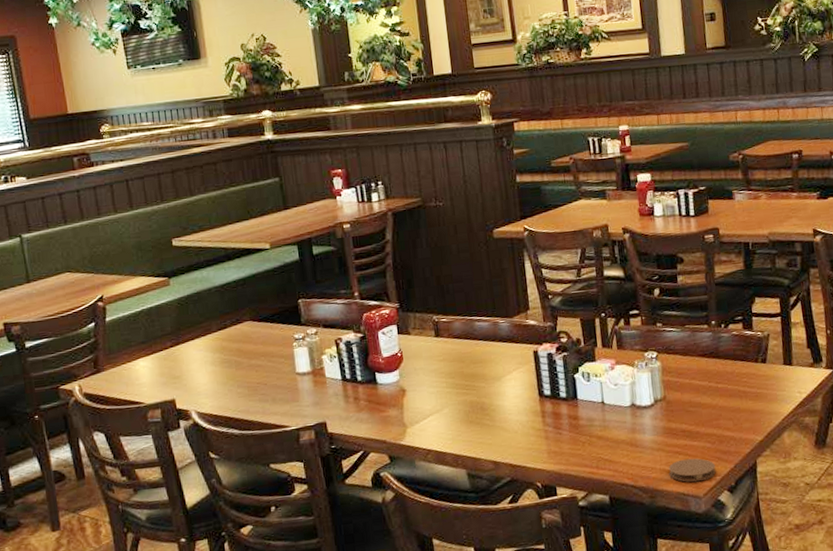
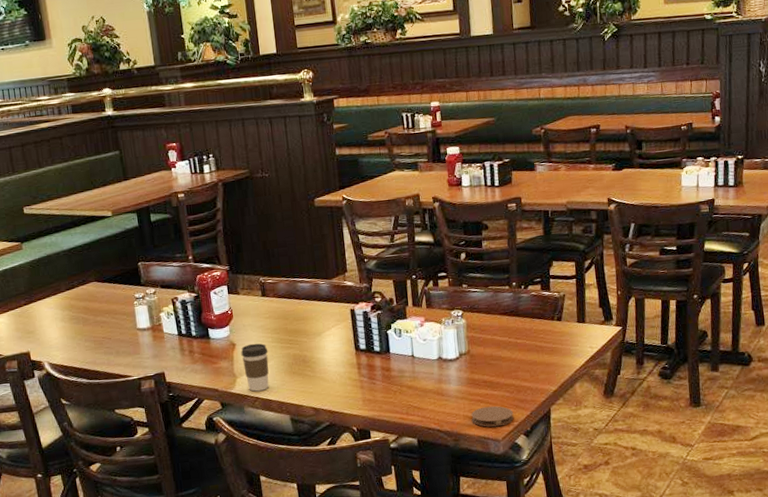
coffee cup: none [411,388,443,443] -> present [241,343,269,392]

